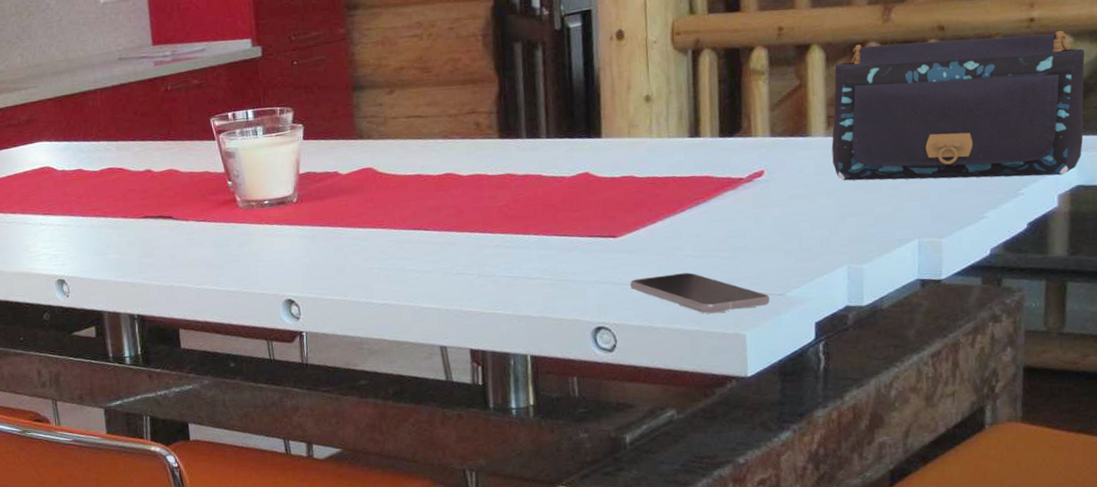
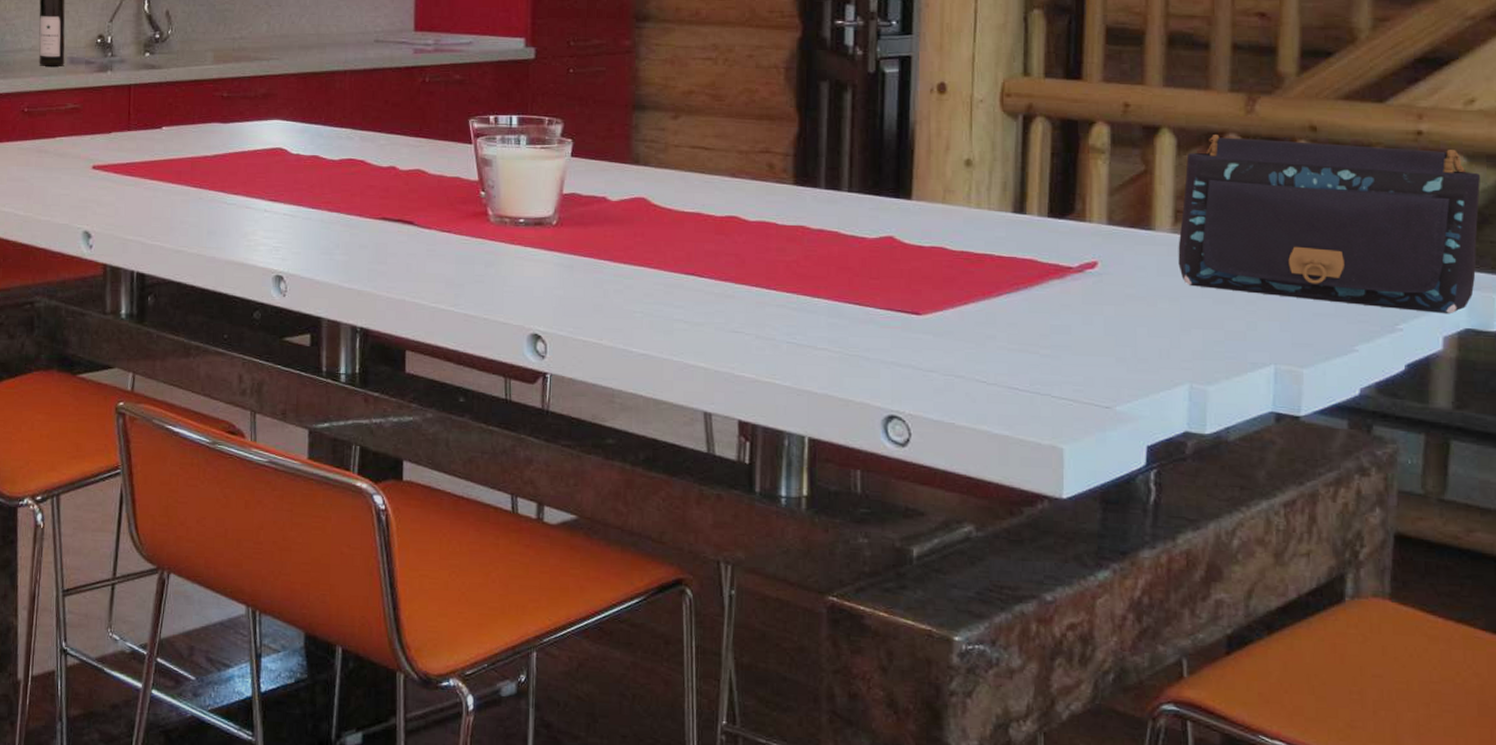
mobile phone: present [630,272,770,314] -> none [932,365,1095,419]

